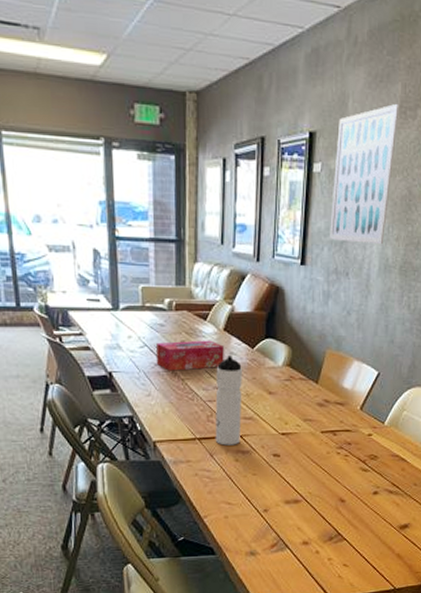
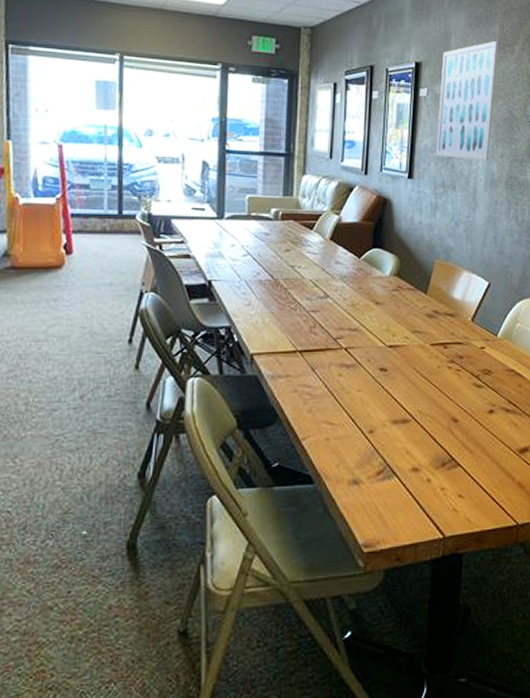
tissue box: present [156,340,224,371] -> none [258,249,330,280]
water bottle: present [215,356,242,446] -> none [317,265,348,359]

